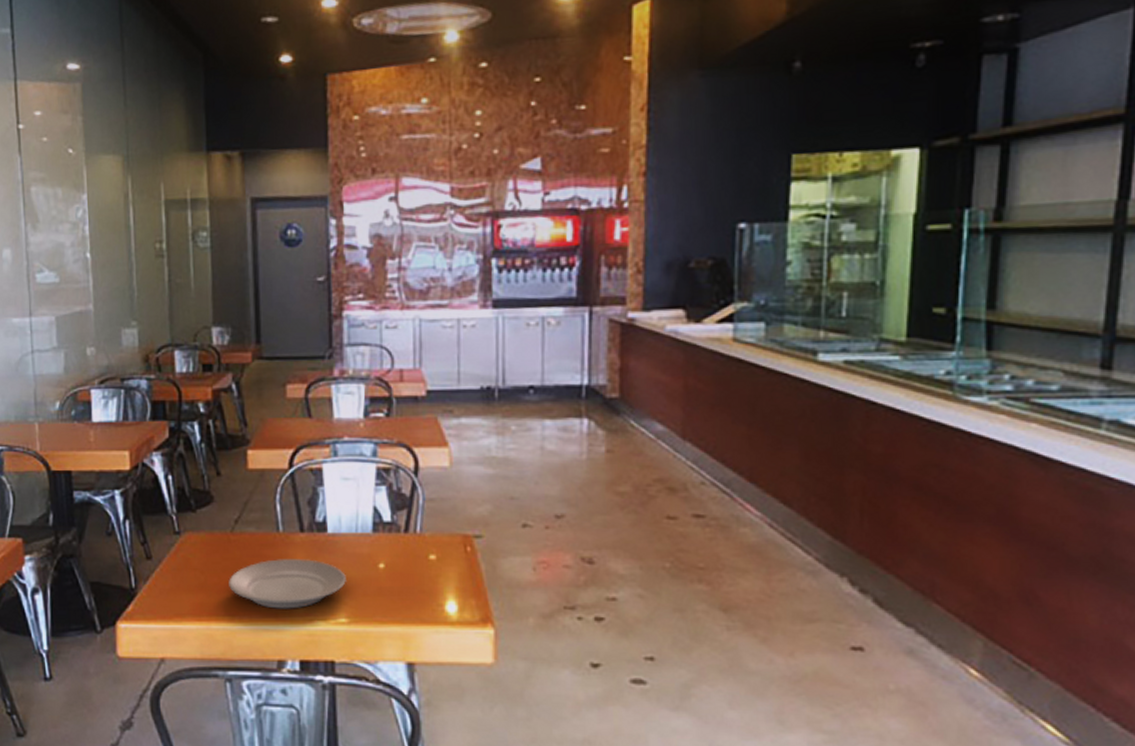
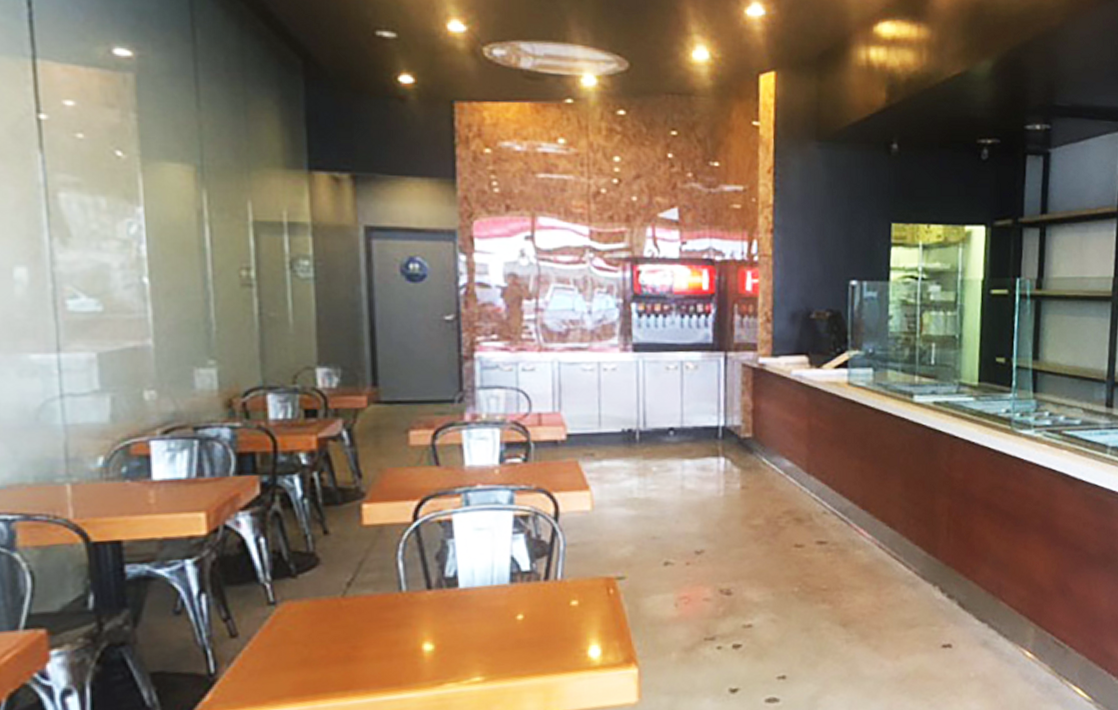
plate: present [229,559,346,609] -> none [340,617,481,677]

